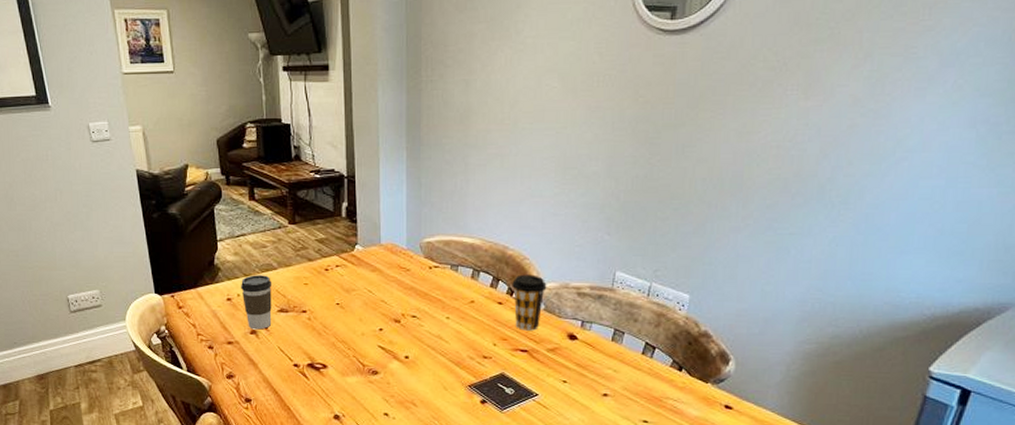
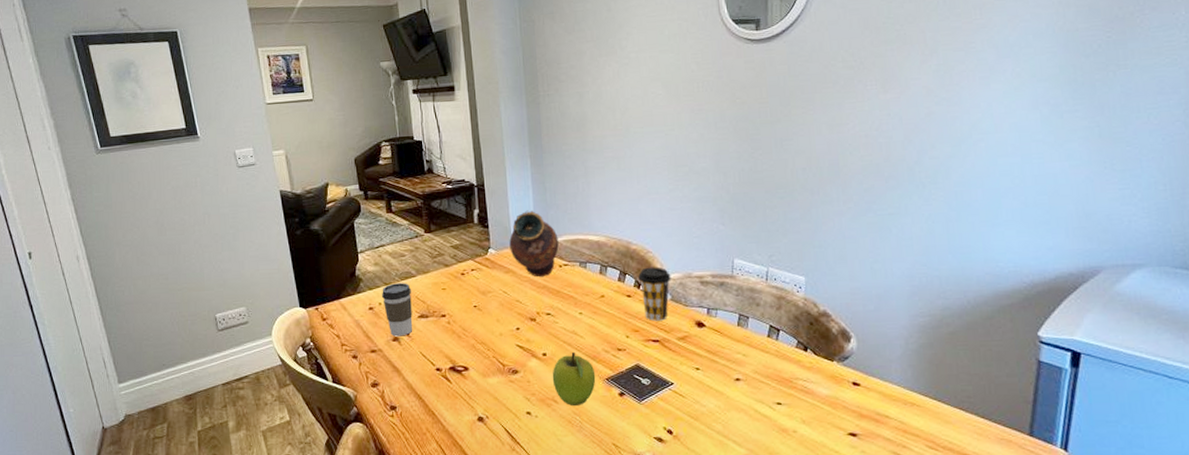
vase: none [378,206,430,278] -> present [509,210,559,278]
fruit: none [413,357,458,411] -> present [552,353,596,407]

